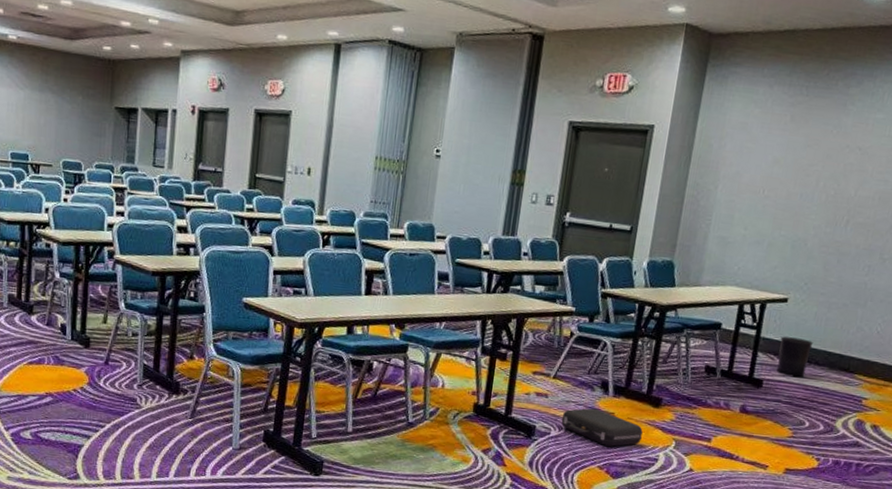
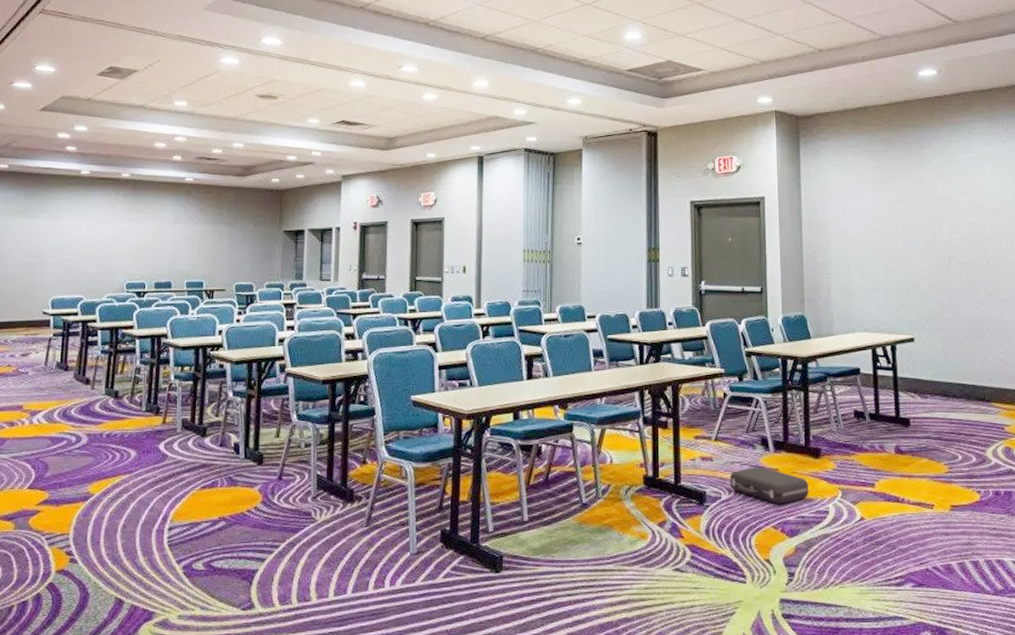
waste bin: present [777,336,814,378] -> none [916,374,947,413]

